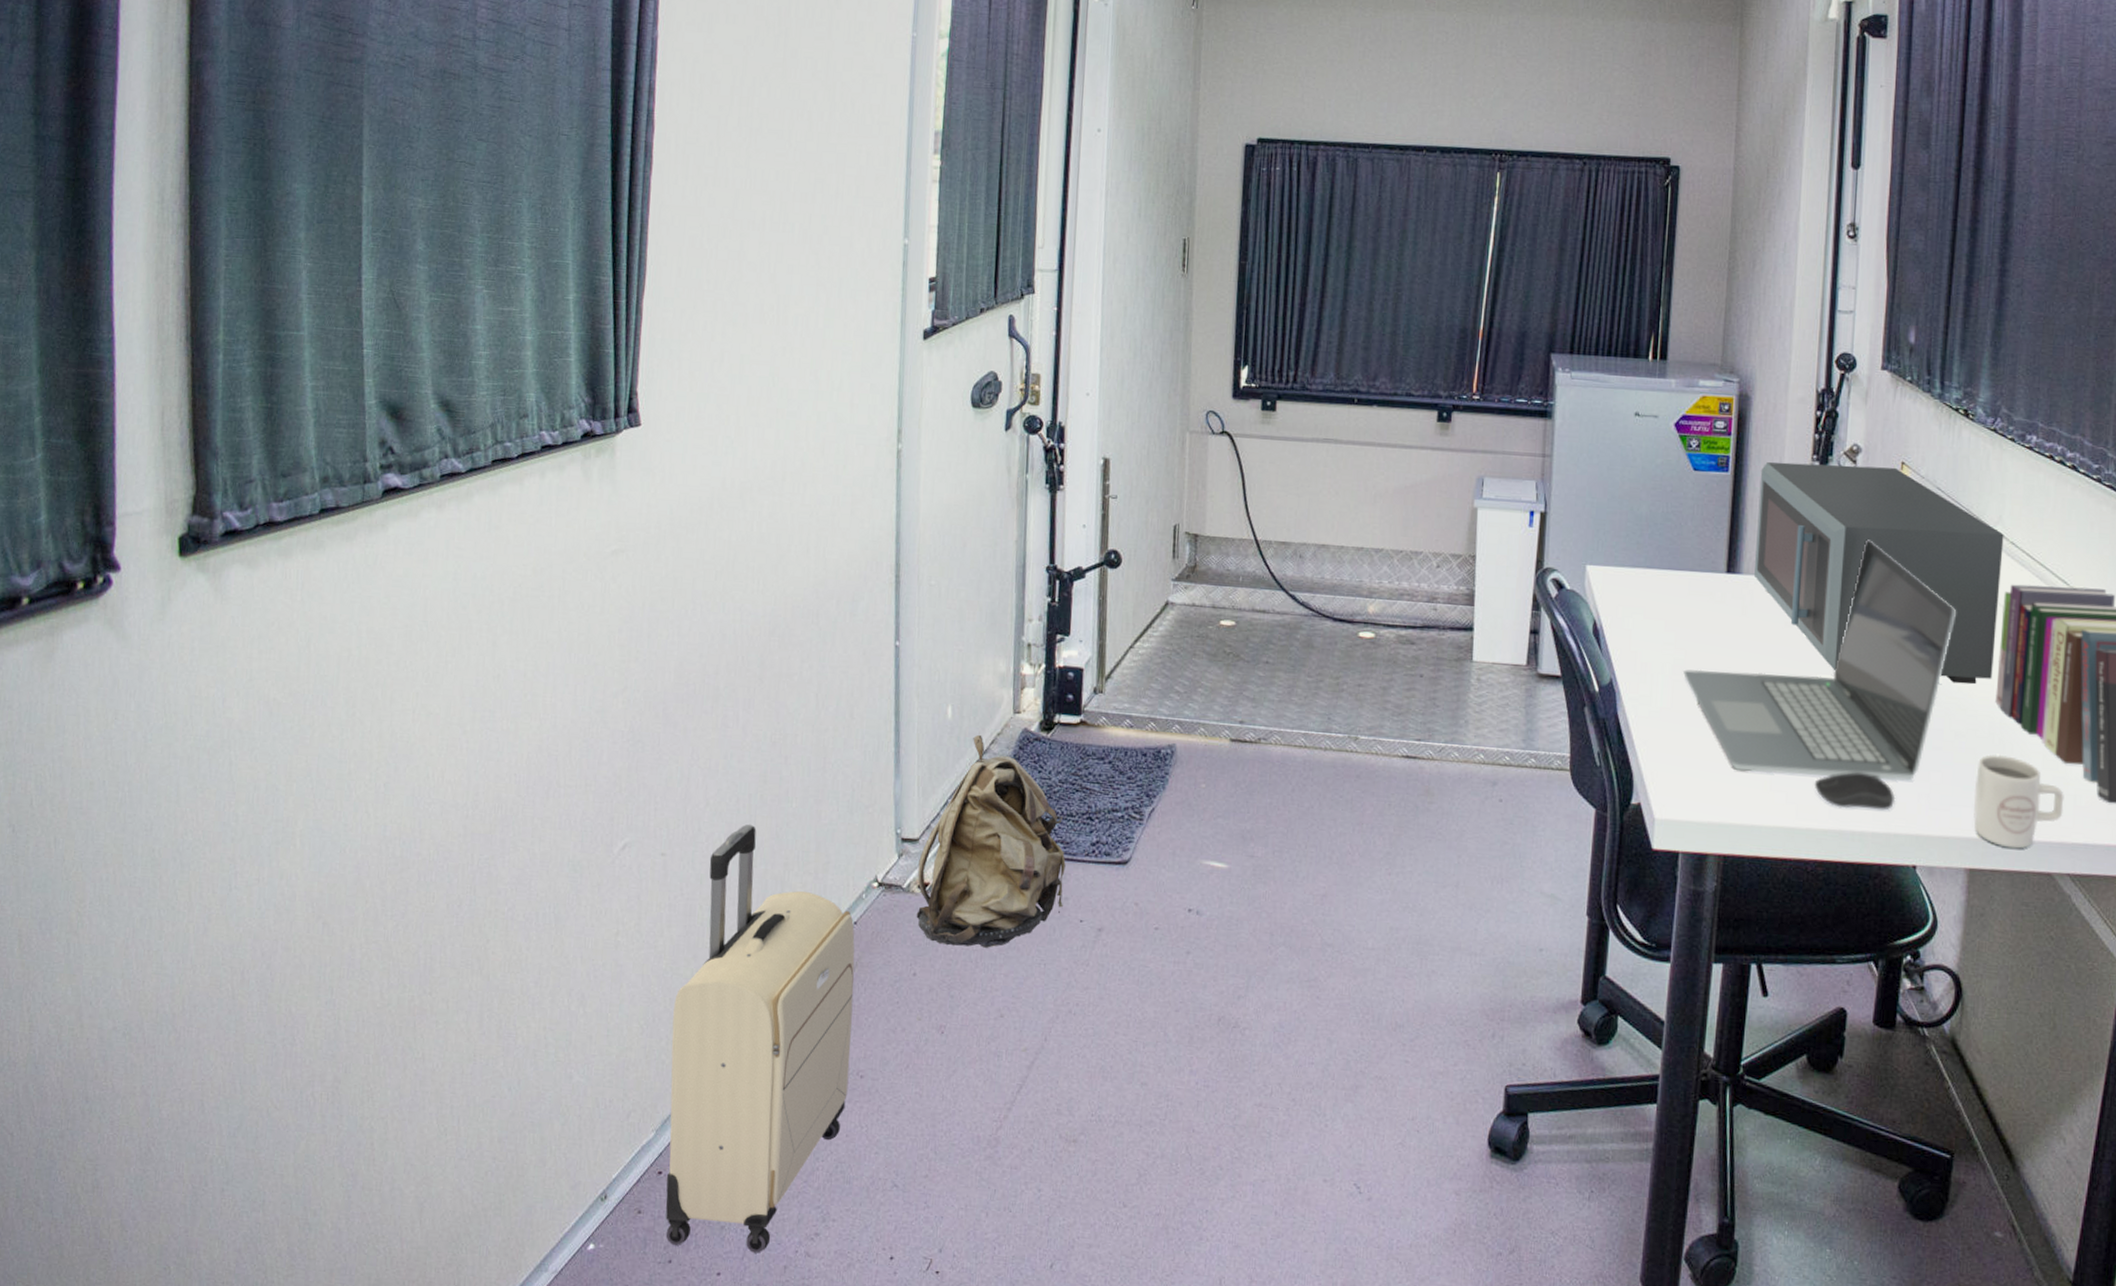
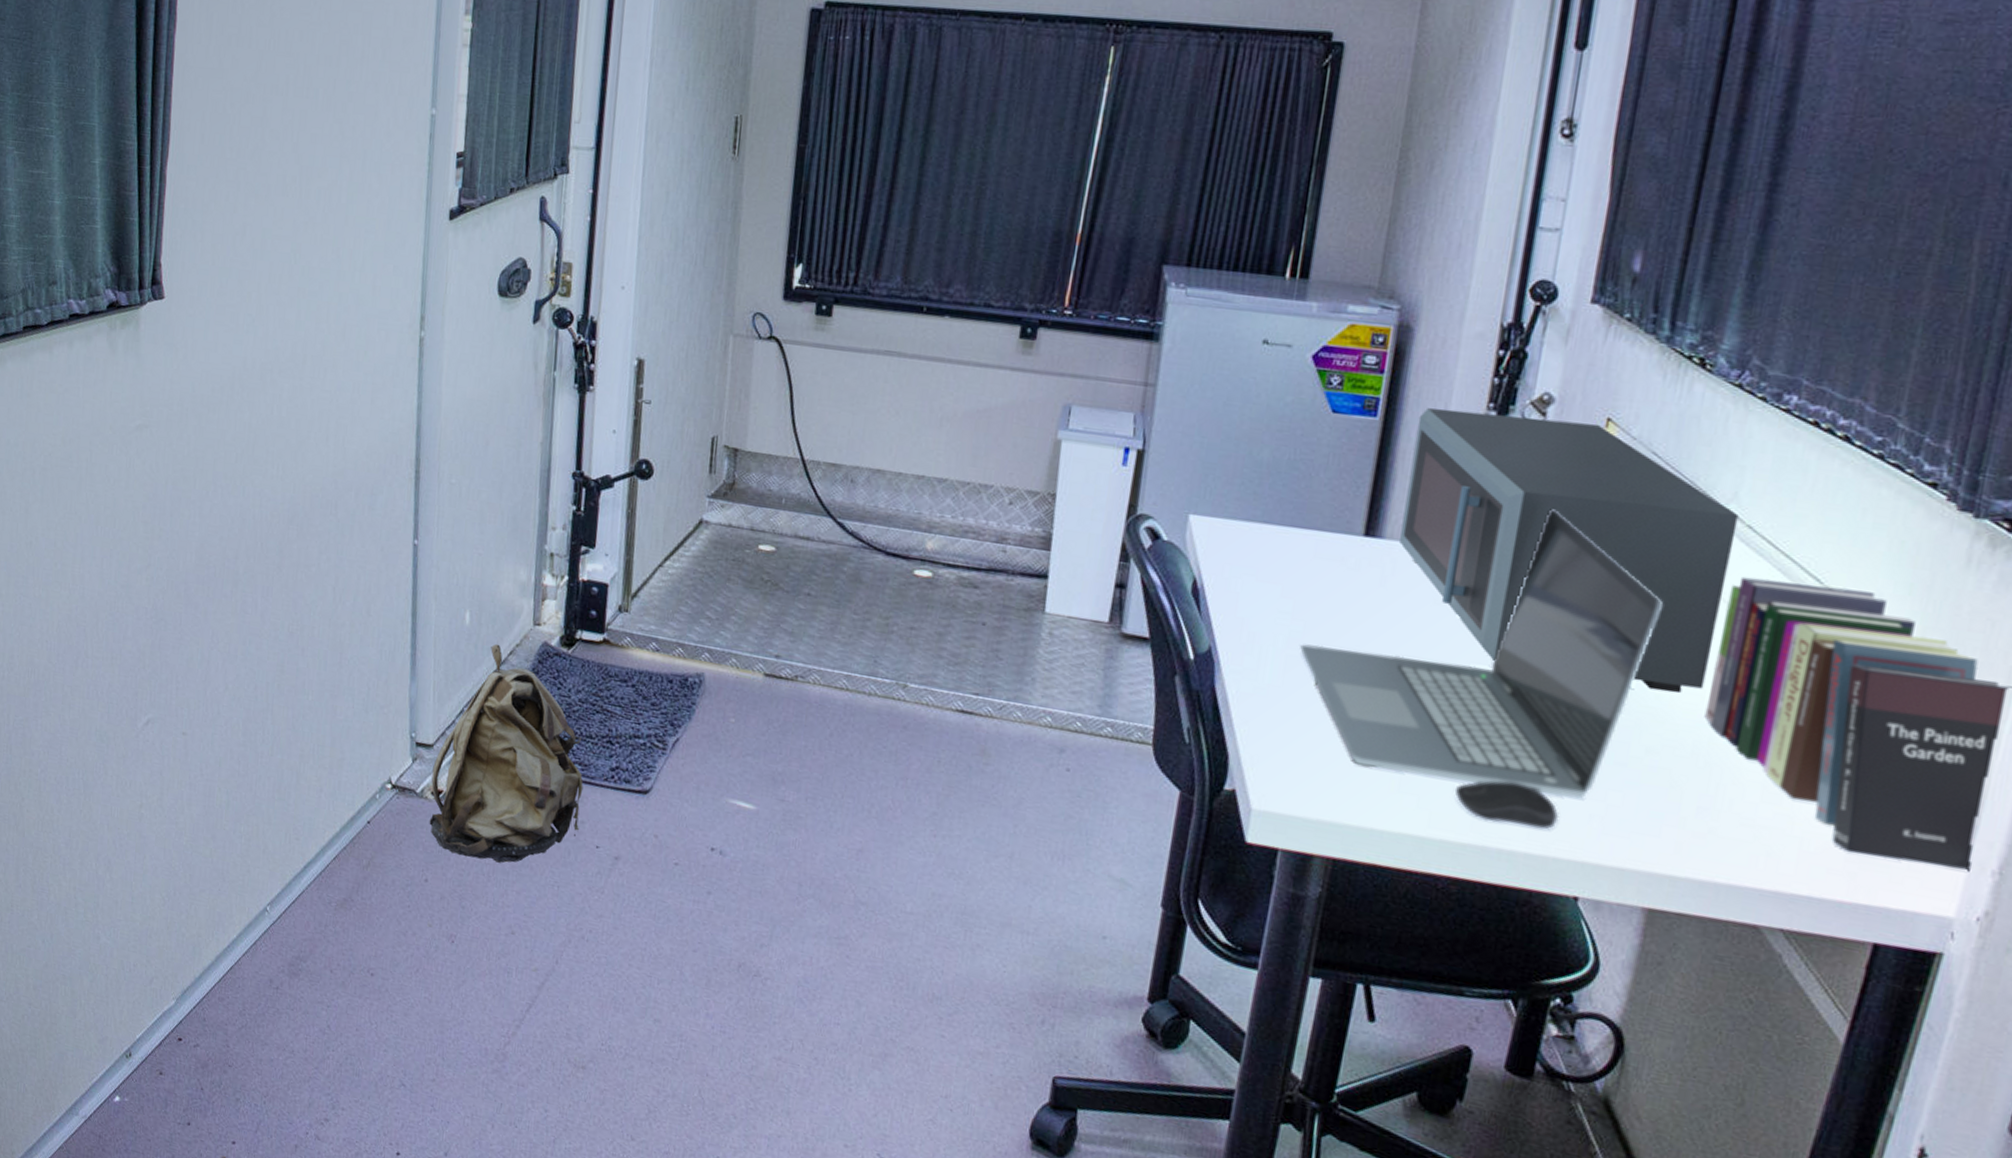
suitcase: present [665,824,855,1253] -> none [185,712,368,1129]
mug: present [1973,755,2064,849] -> none [1660,778,1787,893]

